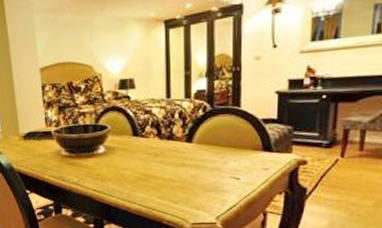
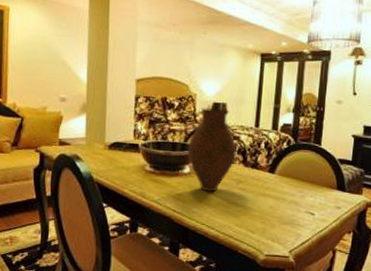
vase: none [99,84,151,169] -> present [187,108,238,192]

